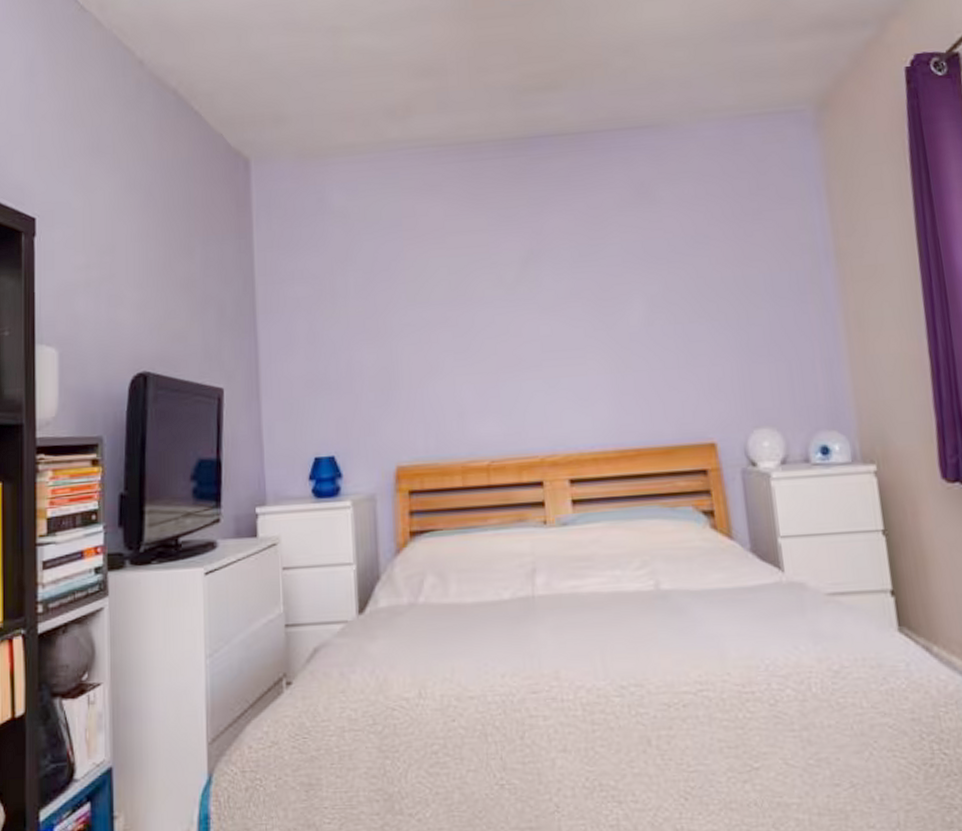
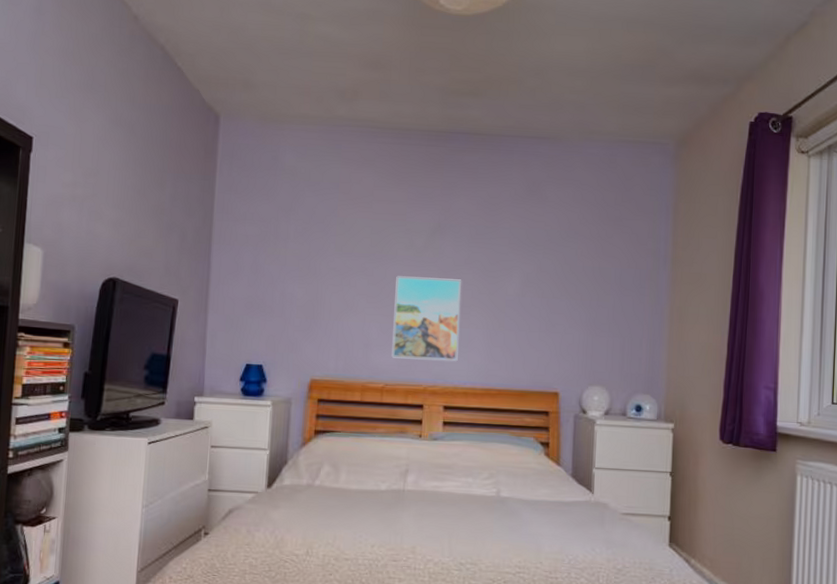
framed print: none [487,315,579,426] -> present [391,276,461,361]

